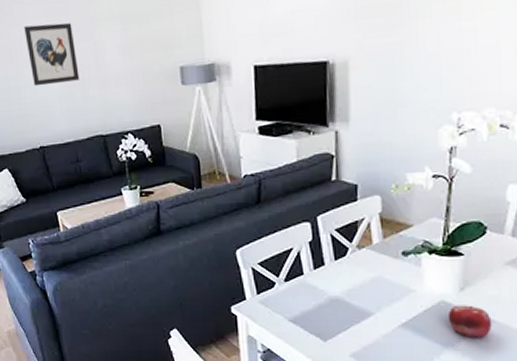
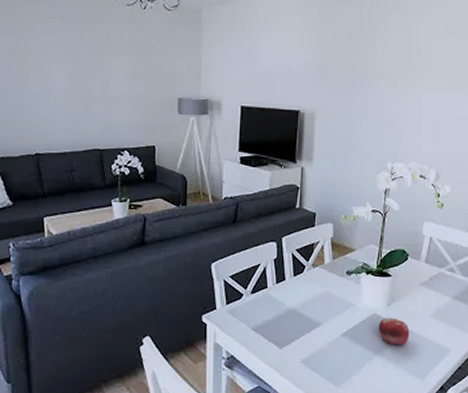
wall art: present [24,22,80,87] -> none [35,42,85,98]

